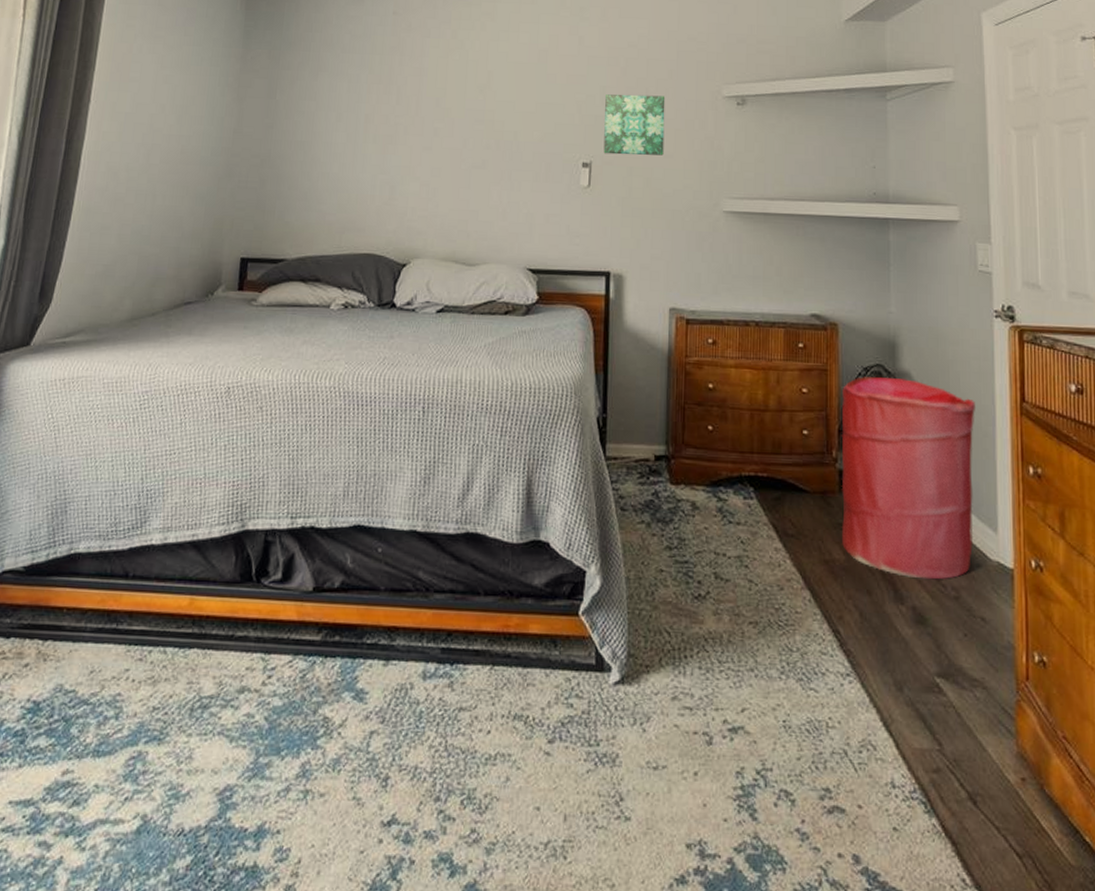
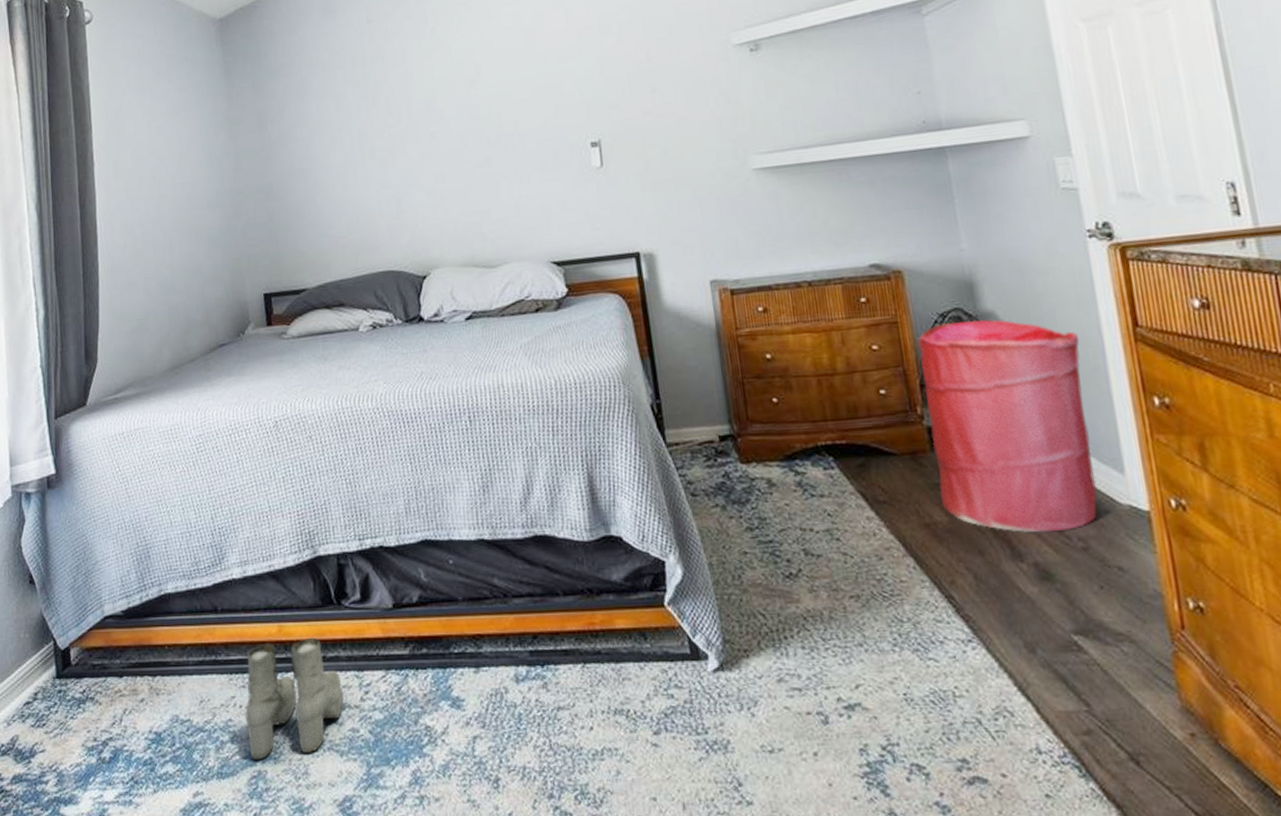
boots: none [133,613,246,741] -> present [245,637,344,761]
wall art: present [603,94,666,156] -> none [604,56,677,129]

